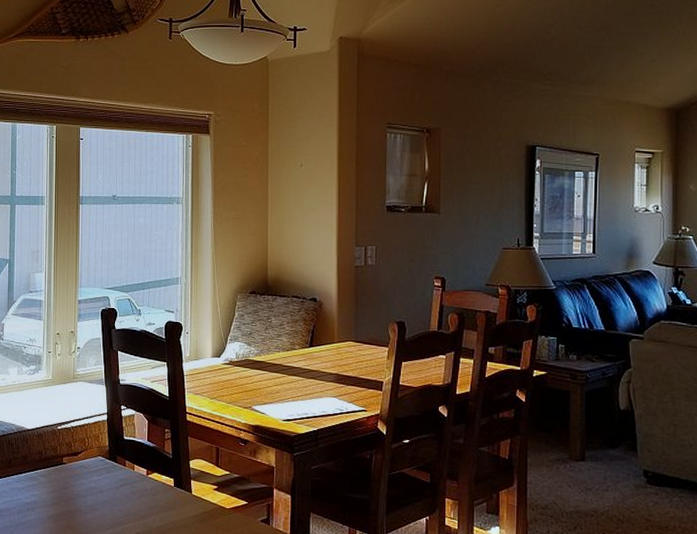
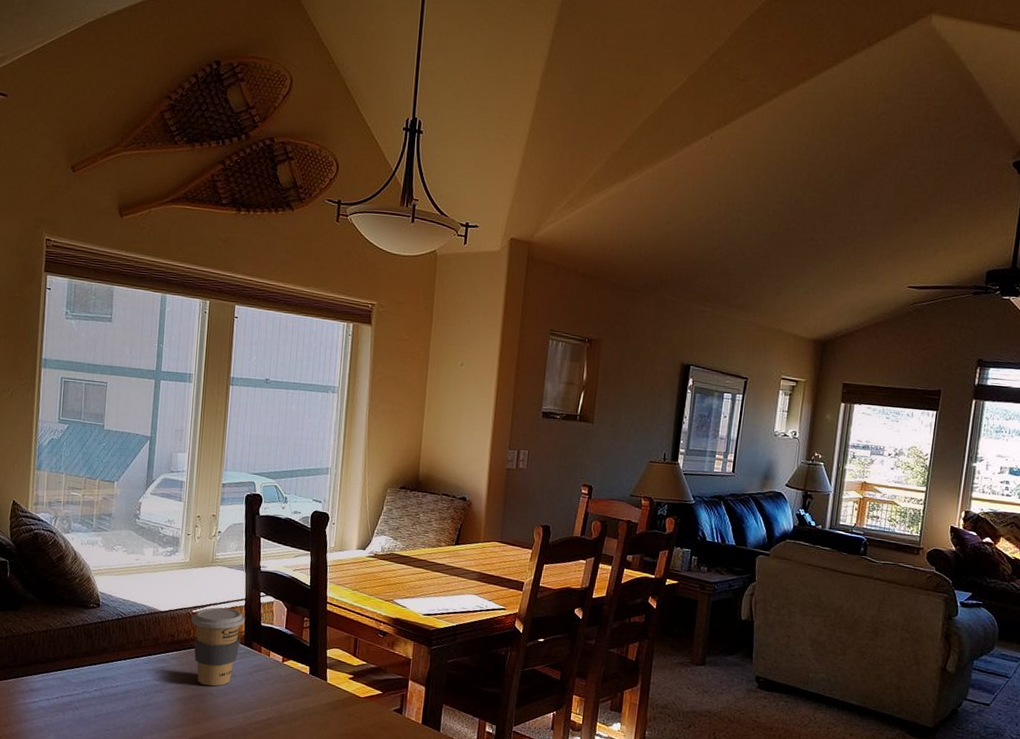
coffee cup: none [57,422,108,503] -> present [191,607,245,686]

